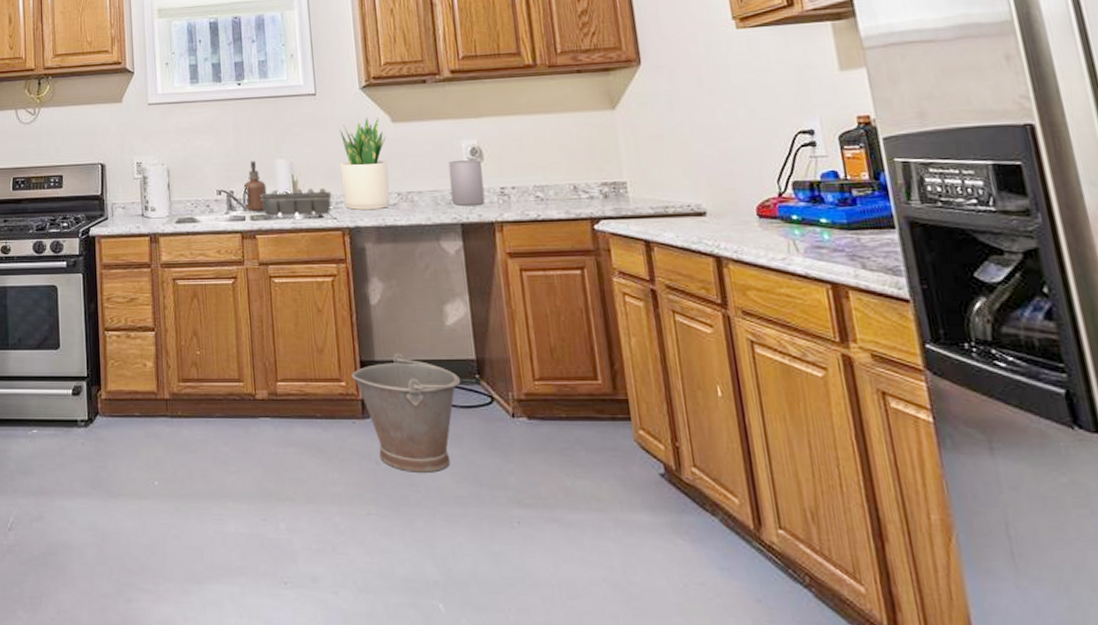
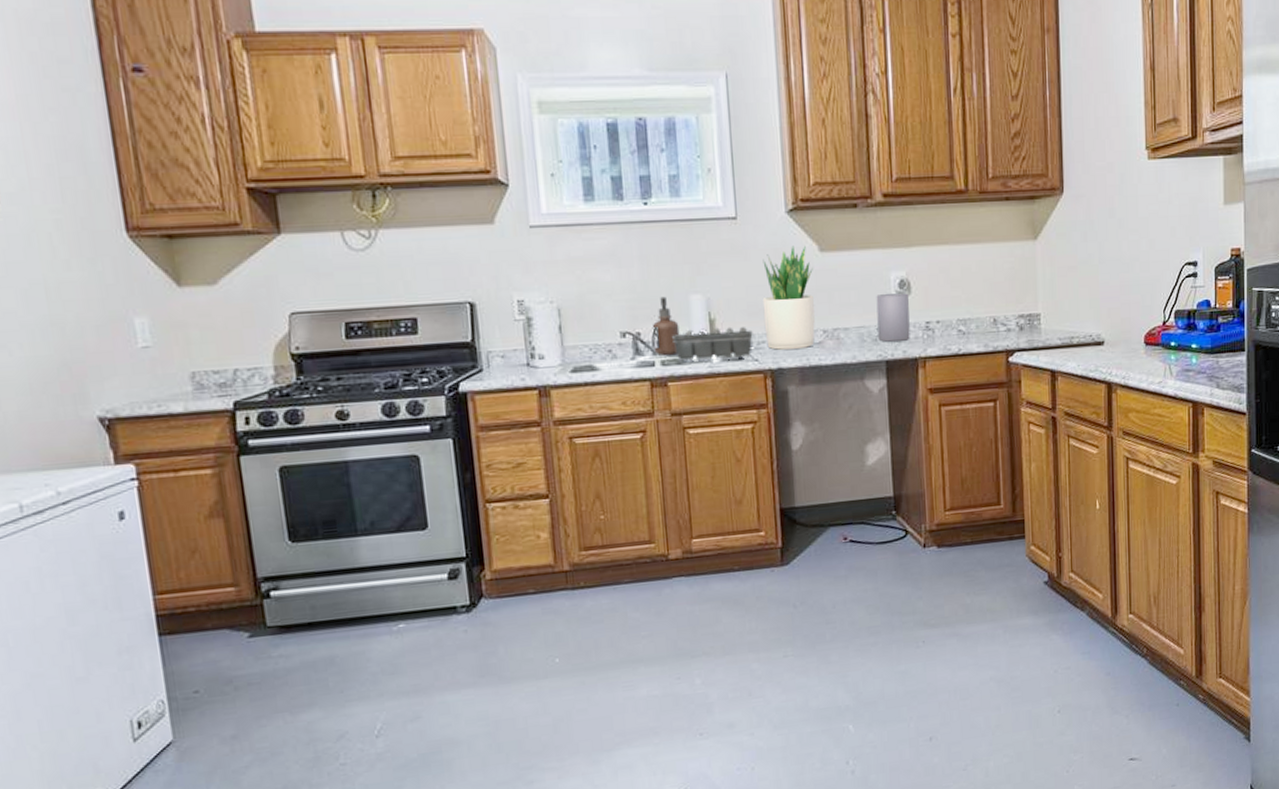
bucket: present [351,353,461,473] -> none [771,497,879,611]

